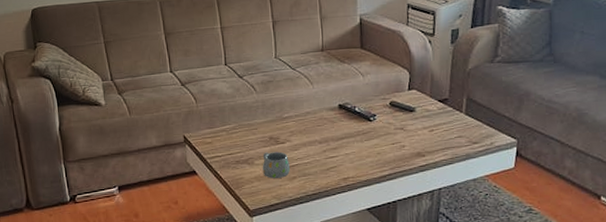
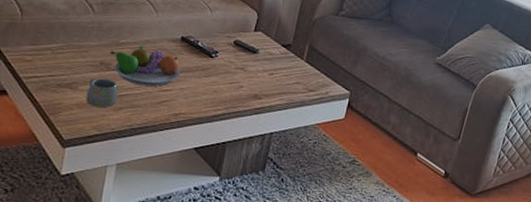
fruit bowl: none [276,115,344,155] -> present [110,43,181,87]

